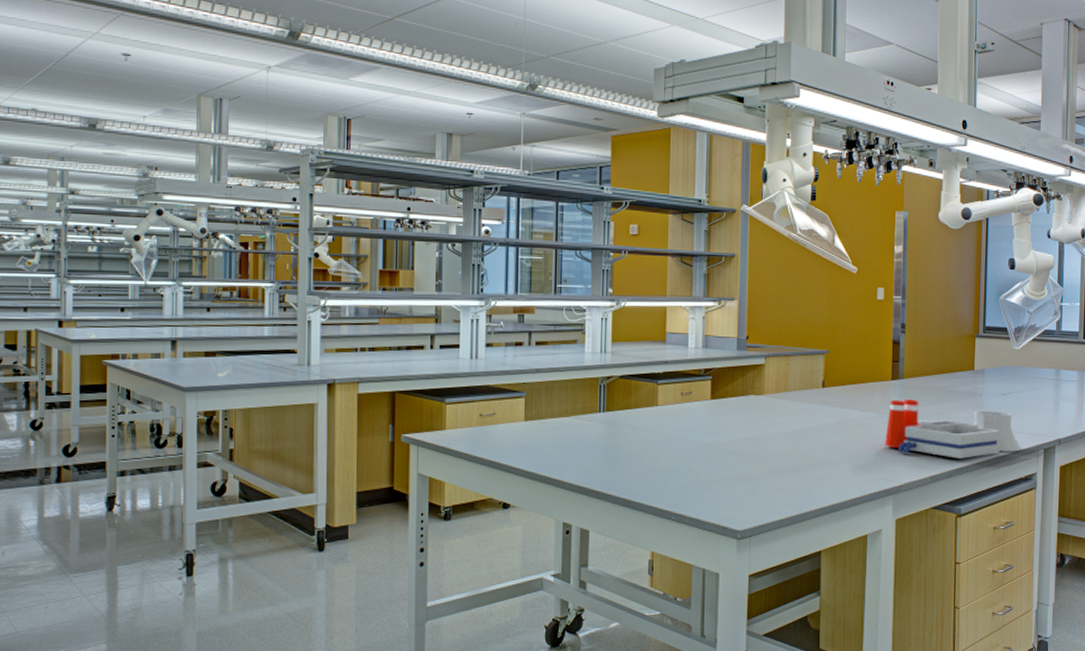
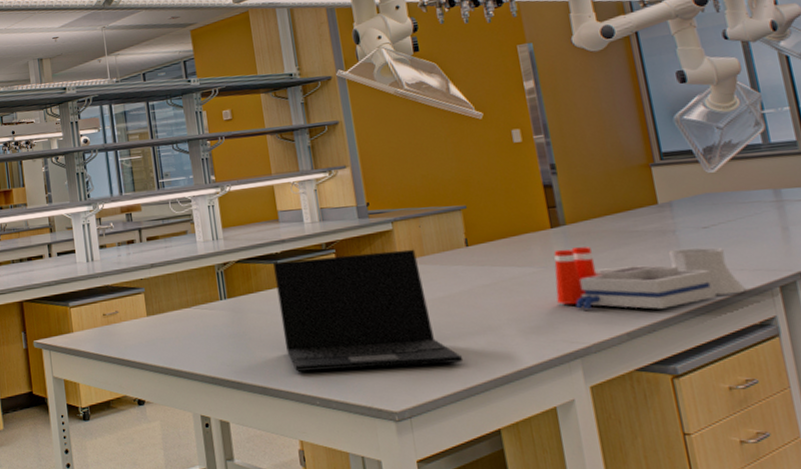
laptop: none [652,381,803,490] -> present [273,249,463,372]

